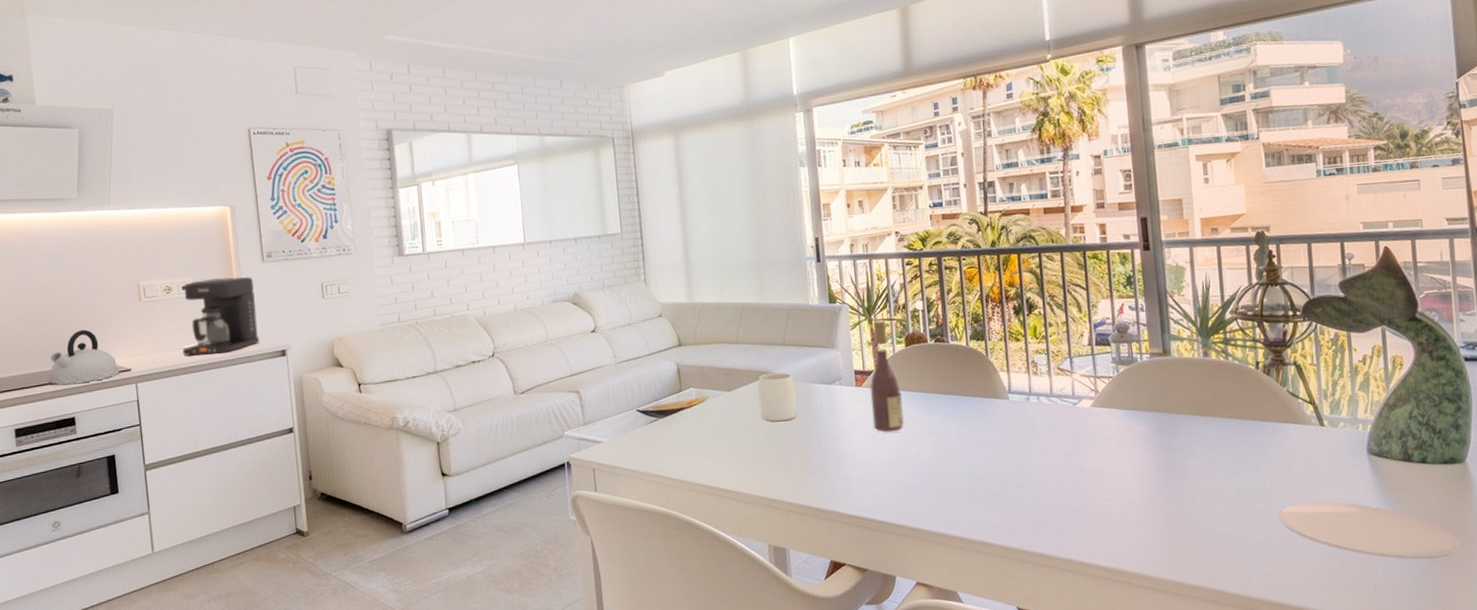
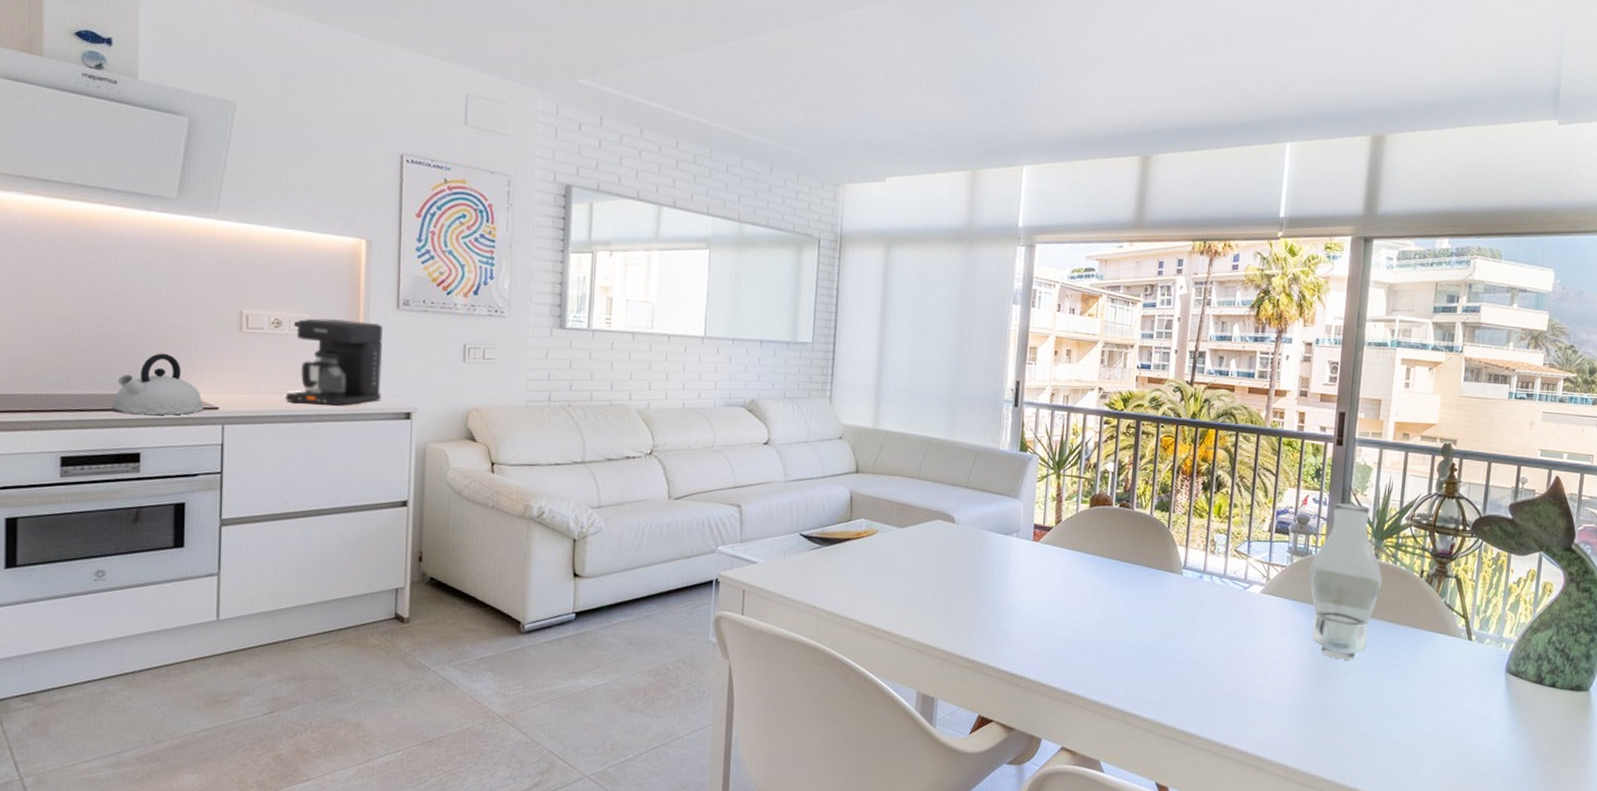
mug: present [757,372,797,422] -> none [930,515,972,567]
wine bottle: present [870,319,904,433] -> none [1043,475,1078,593]
vase: none [1138,305,1218,463] -> present [1309,502,1383,660]
plate: present [1278,502,1461,560] -> none [1415,712,1572,778]

